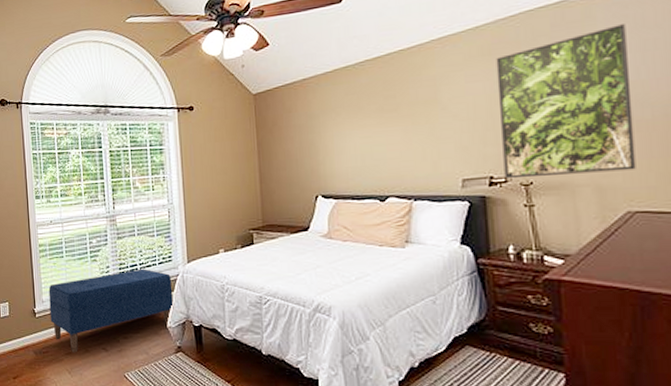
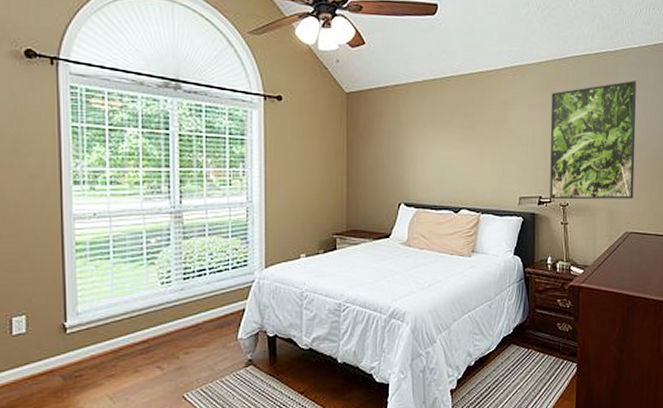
bench: present [48,268,174,353] -> none [87,274,246,375]

